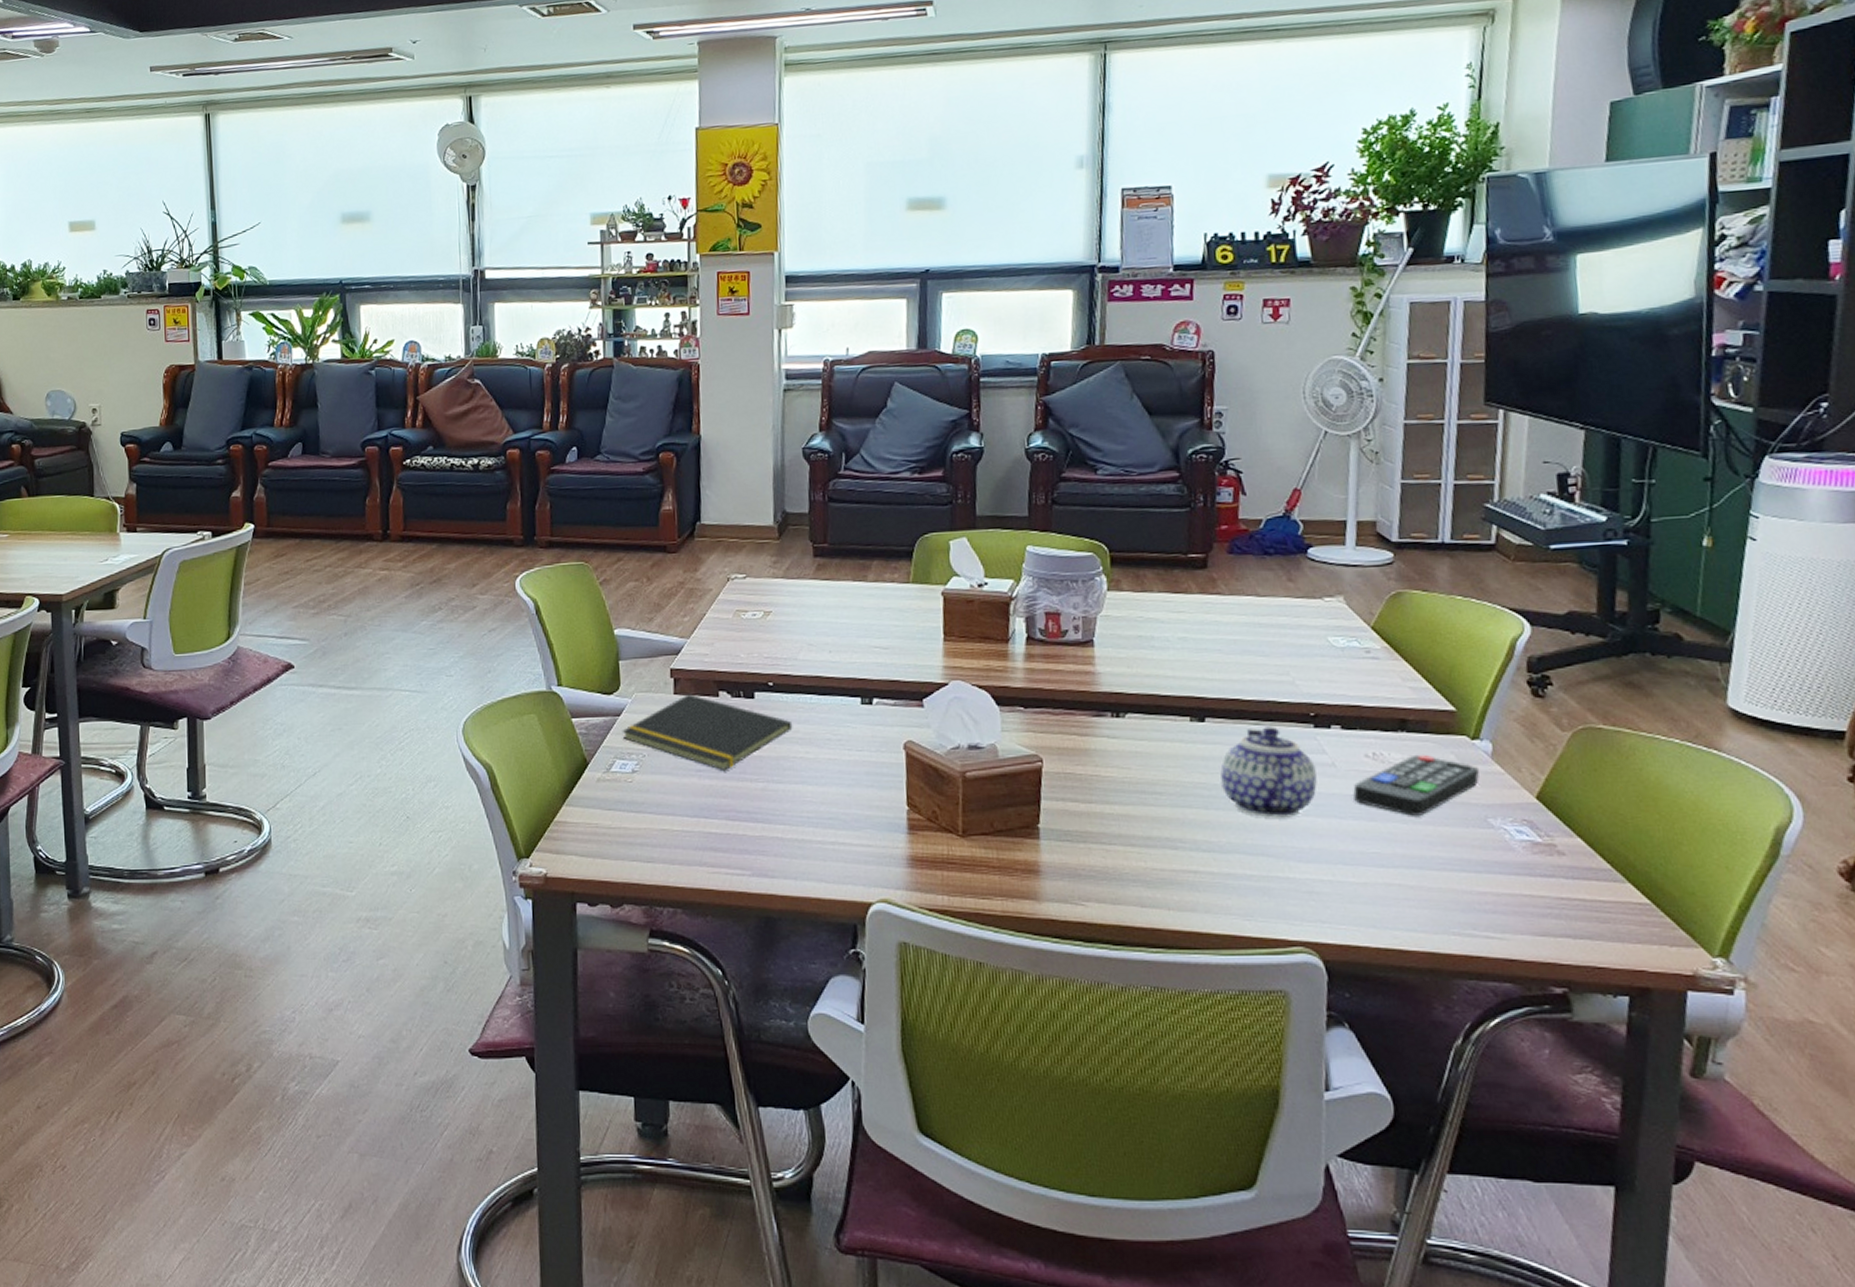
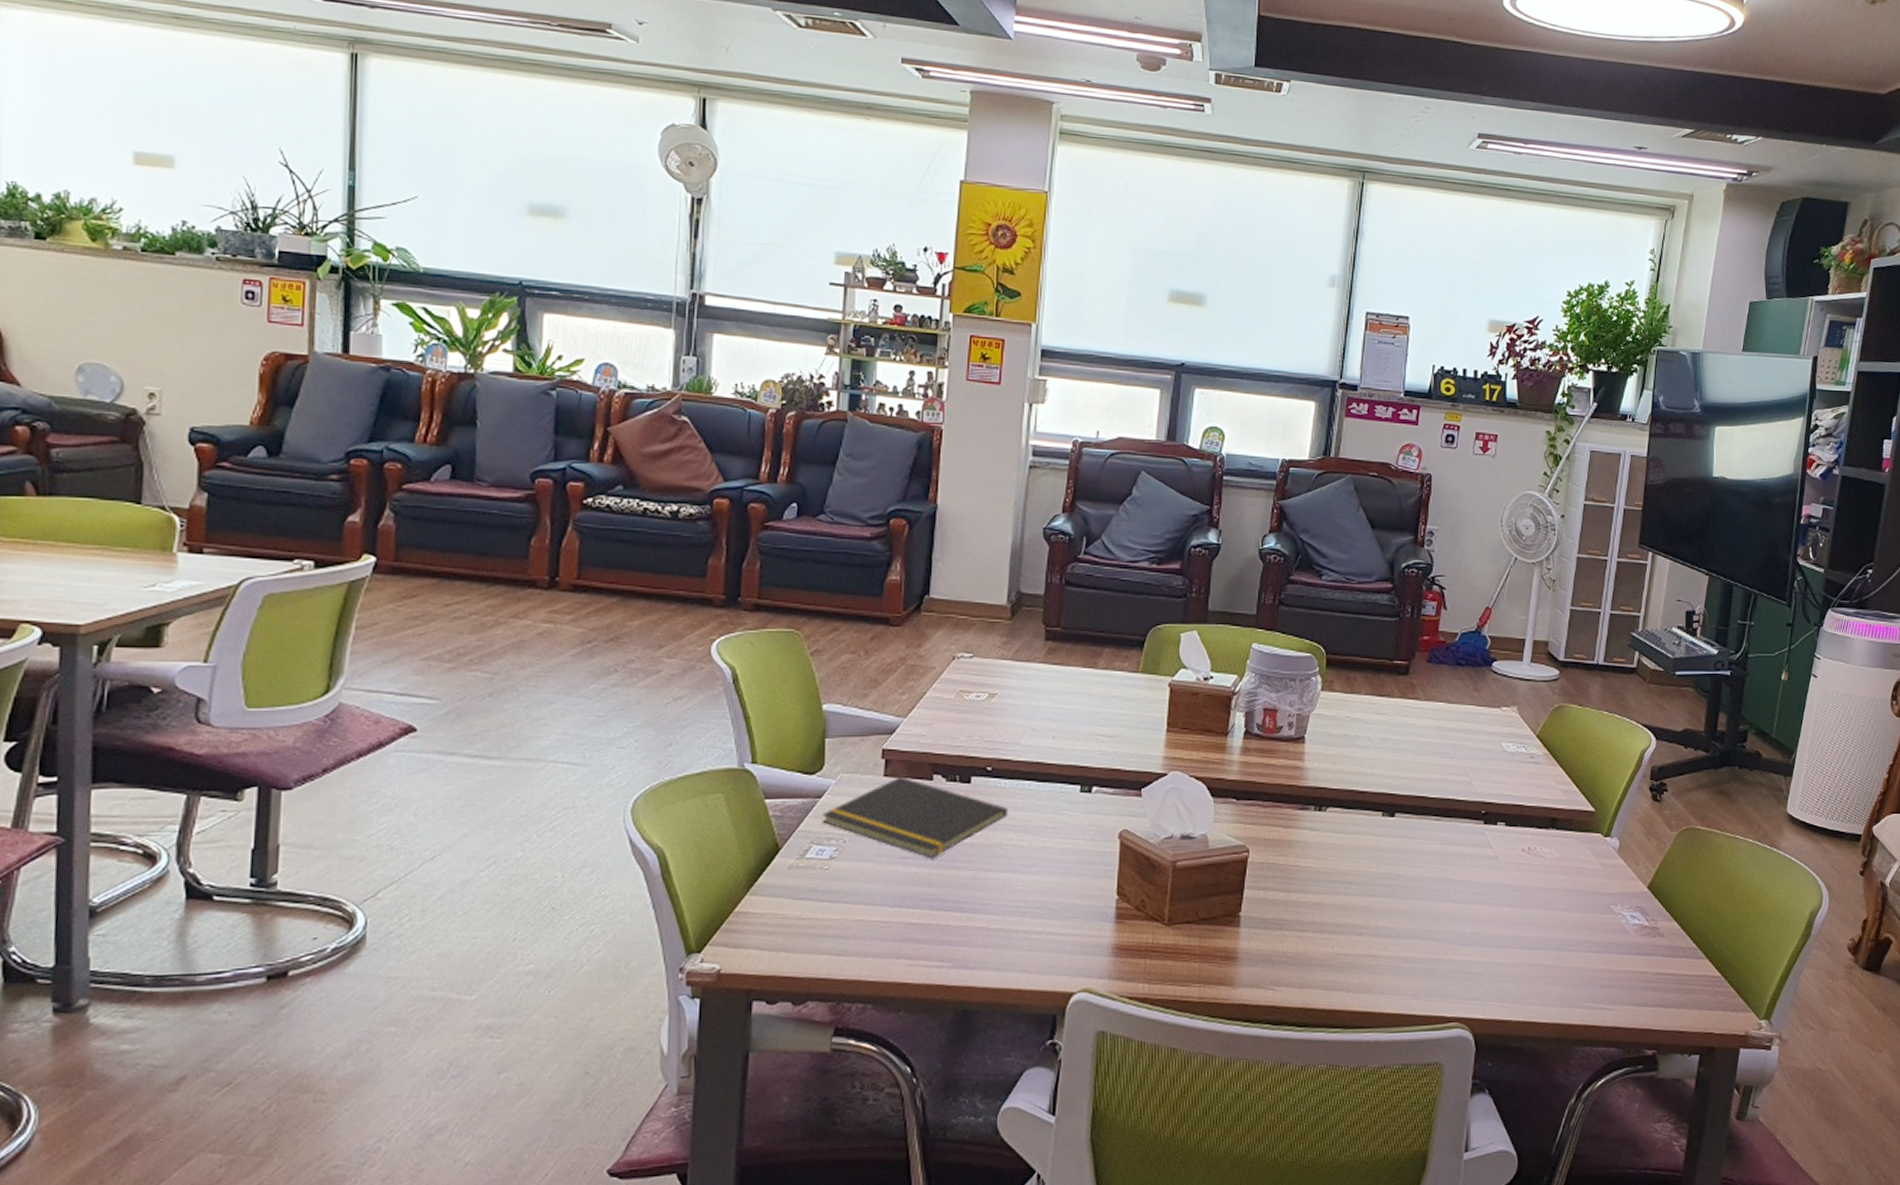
teapot: present [1220,726,1317,818] -> none [1402,822,1482,906]
remote control: present [1353,754,1479,816] -> none [1510,849,1607,904]

